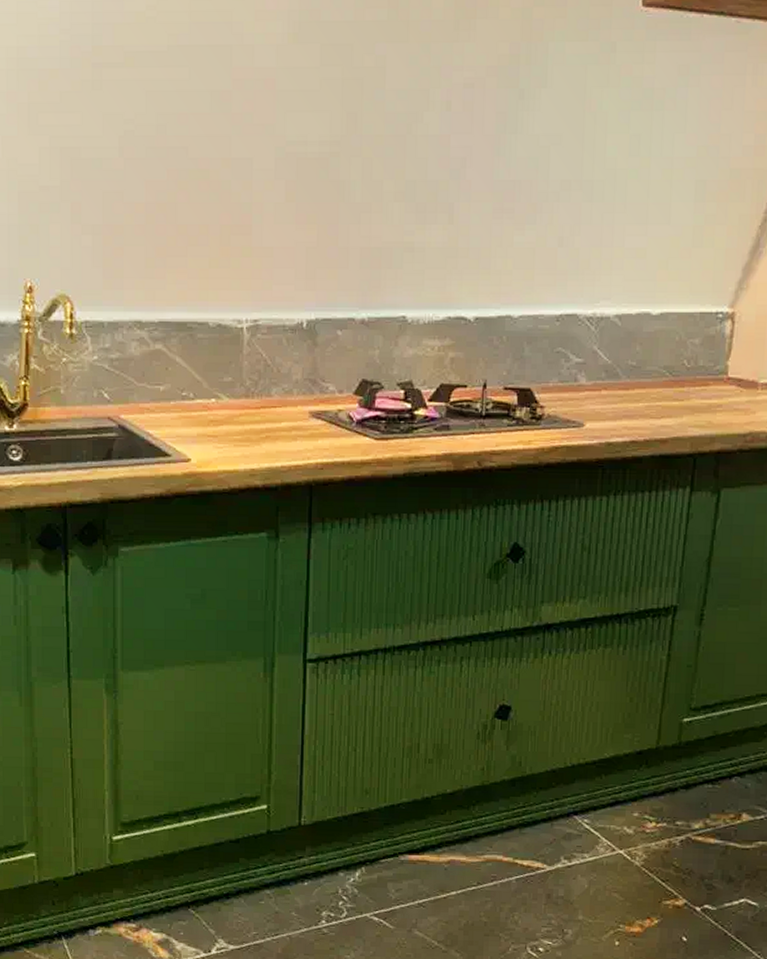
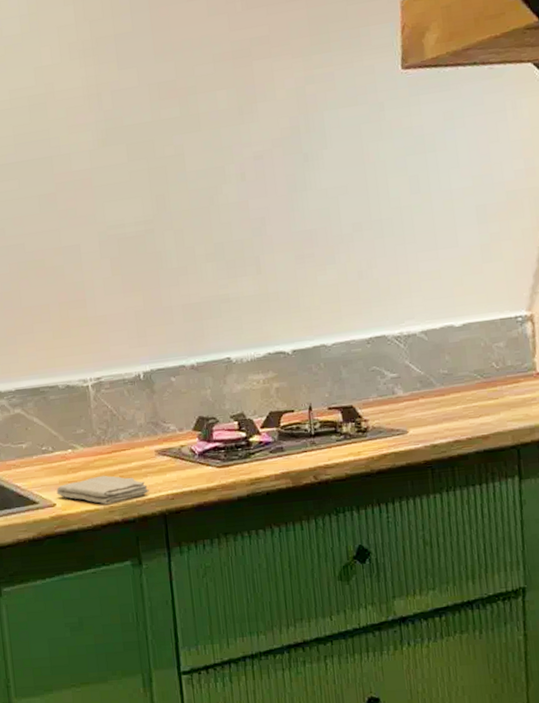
washcloth: none [193,433,297,466] -> present [56,475,149,505]

